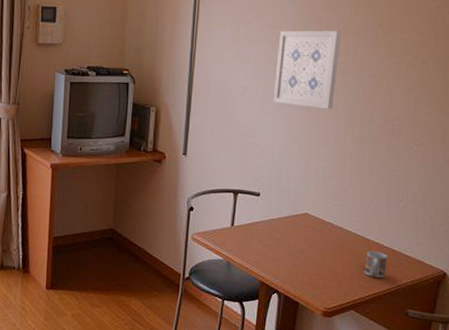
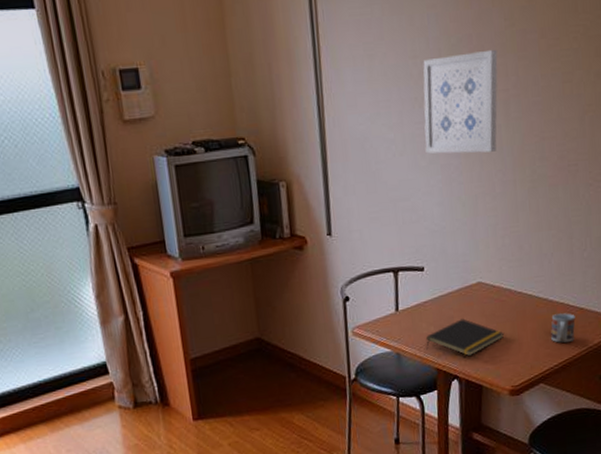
notepad: none [253,242,324,276] -> present [426,318,505,357]

